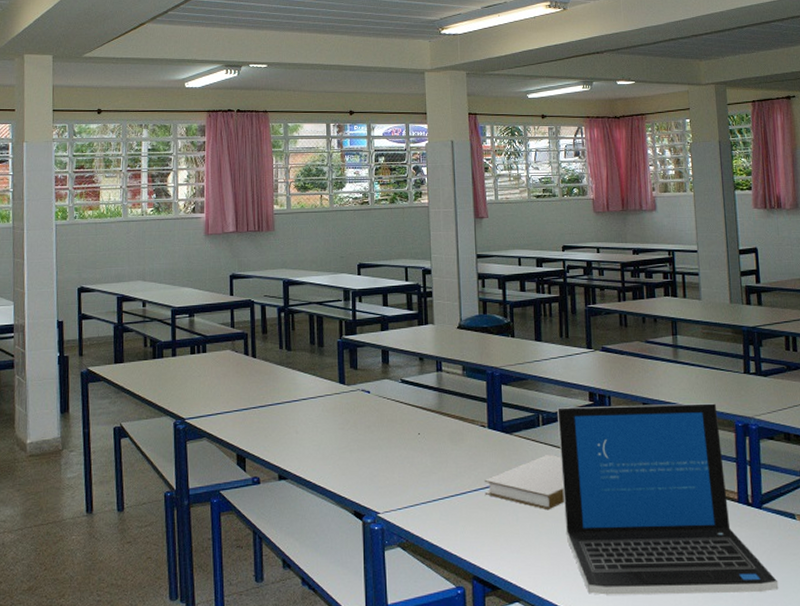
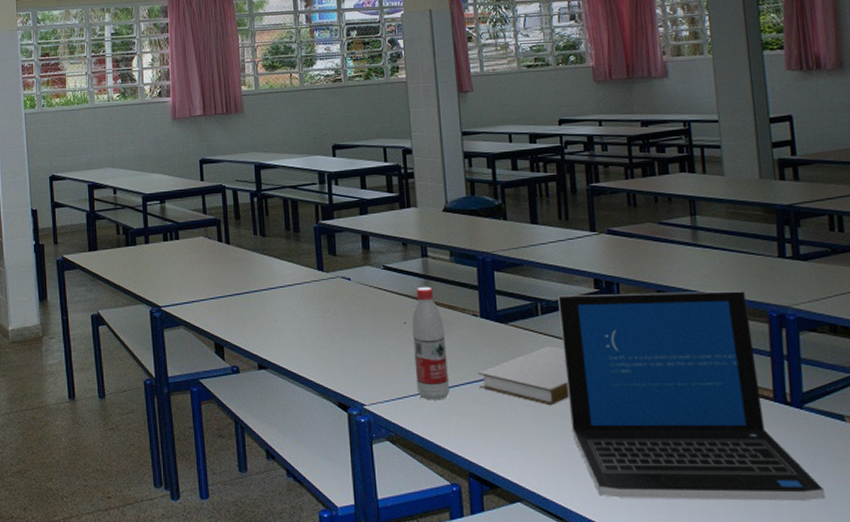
water bottle: none [425,399,458,508] -> present [411,286,450,400]

